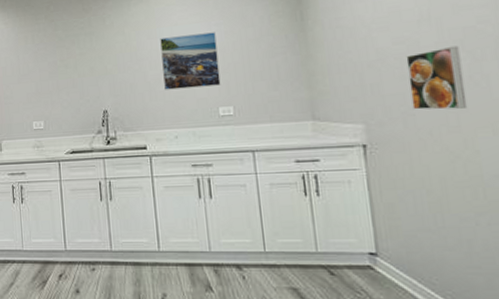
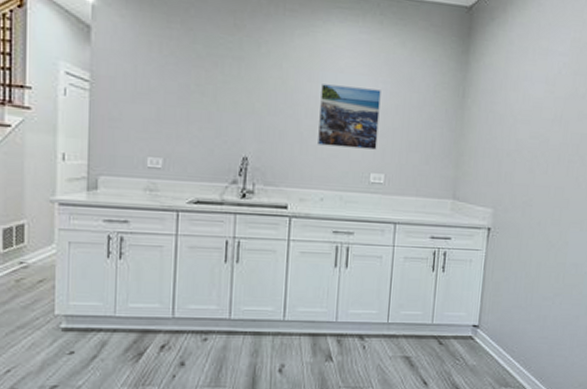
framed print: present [406,46,468,110] -> none [531,148,575,206]

